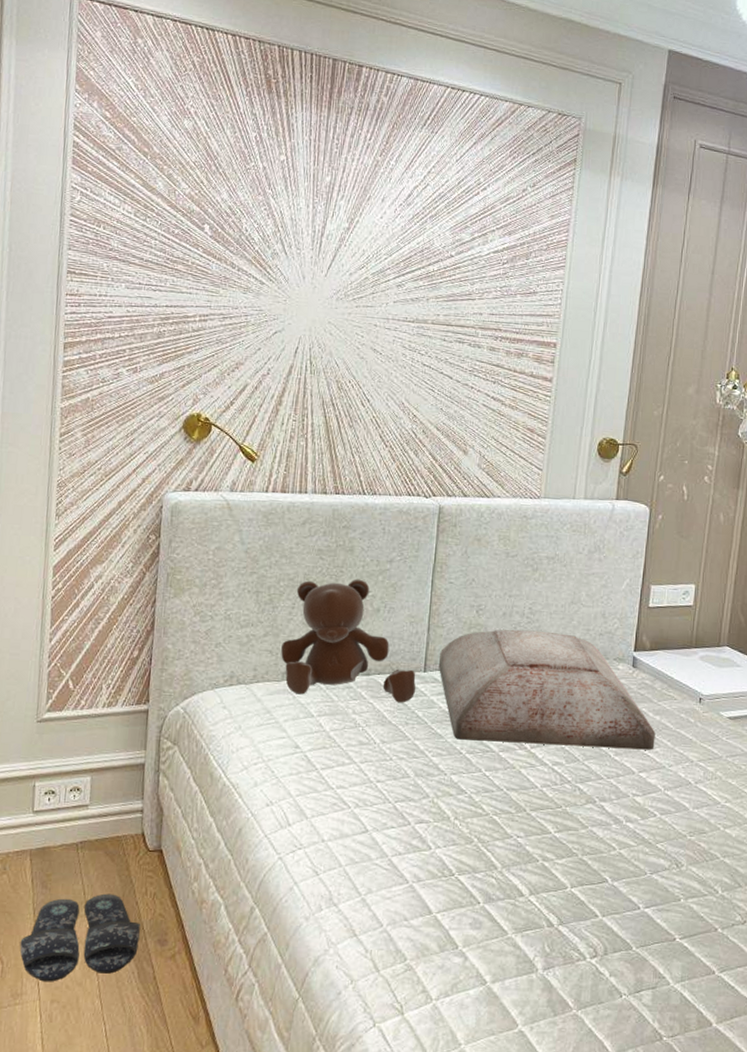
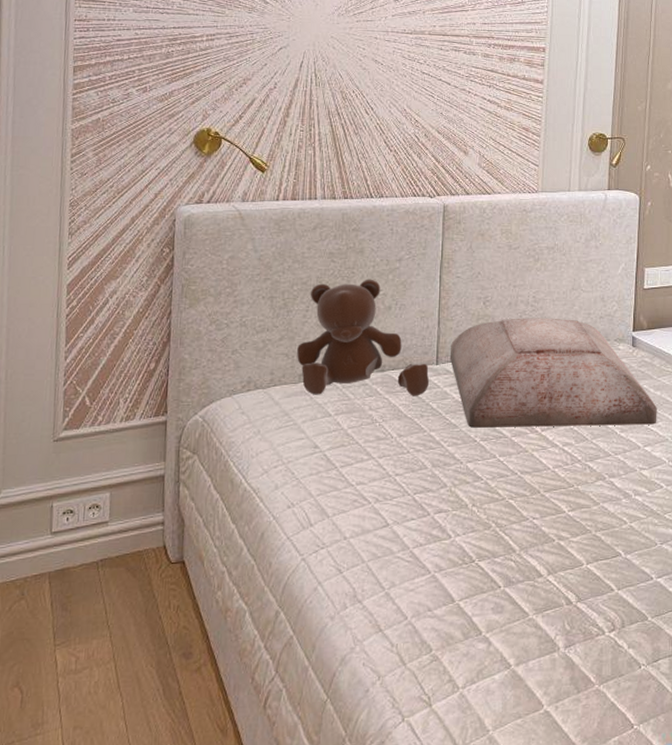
slippers: present [20,893,140,981] -> none [40,610,164,707]

